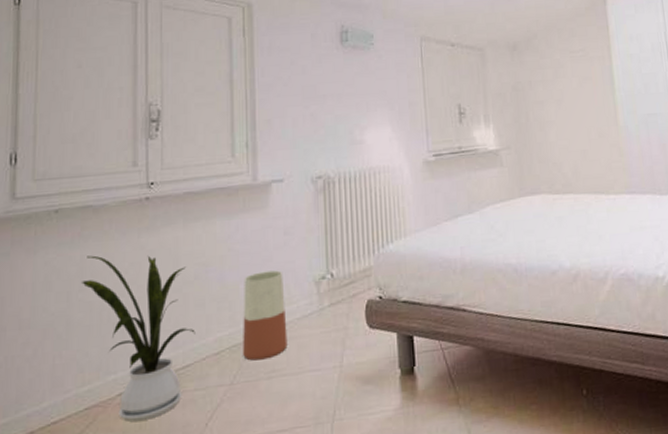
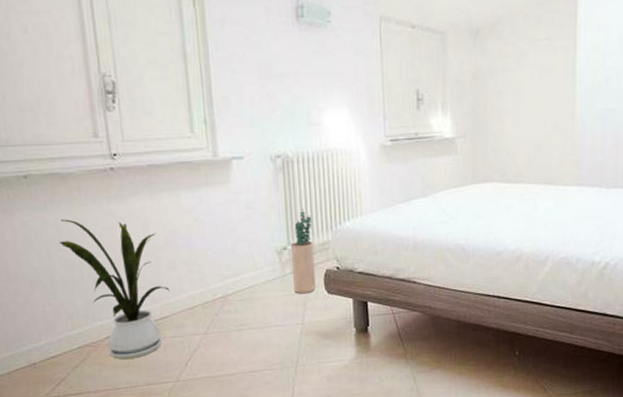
vase: present [243,270,288,361] -> none [211,240,254,316]
vase: none [329,232,356,331] -> present [290,209,316,294]

